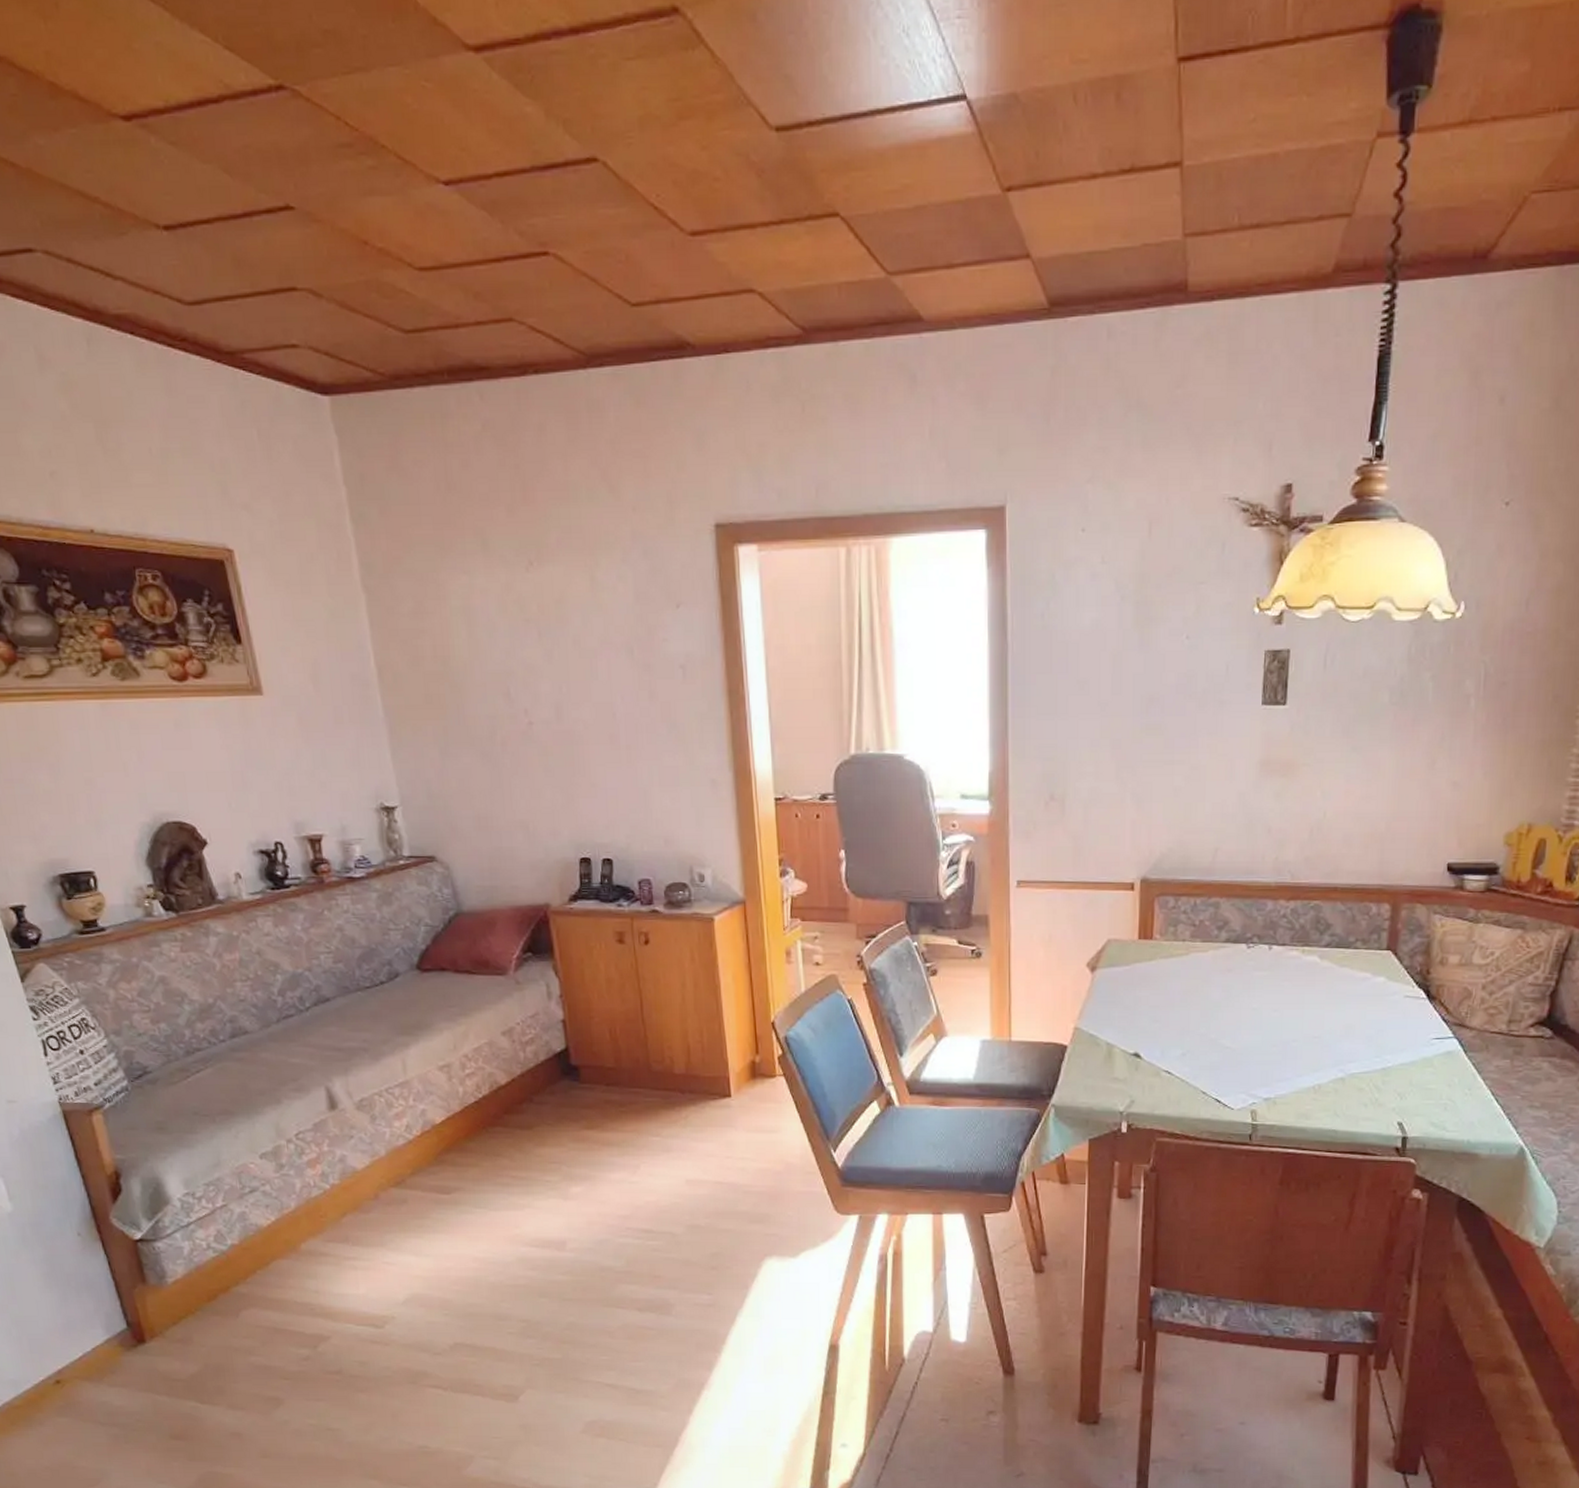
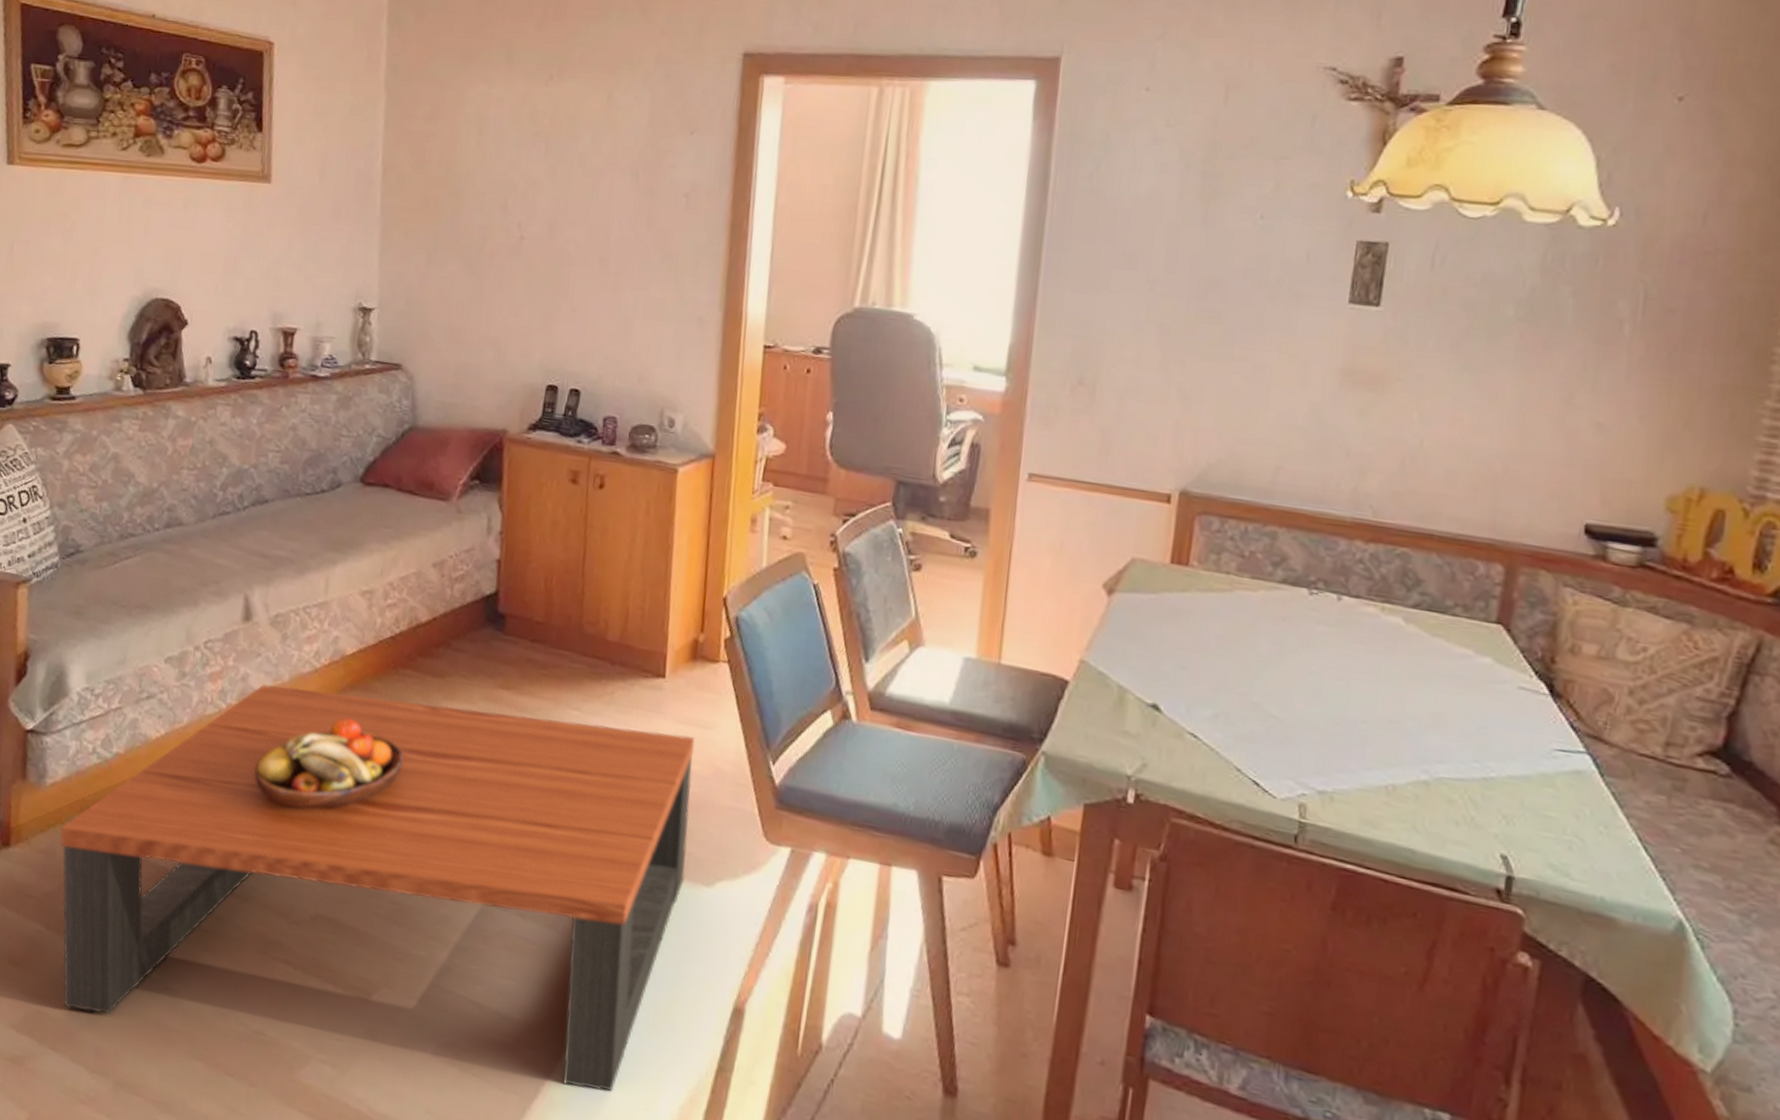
coffee table: none [193,1140,773,1463] -> present [60,684,695,1092]
fruit bowl: none [370,1178,508,1263] -> present [254,718,404,810]

